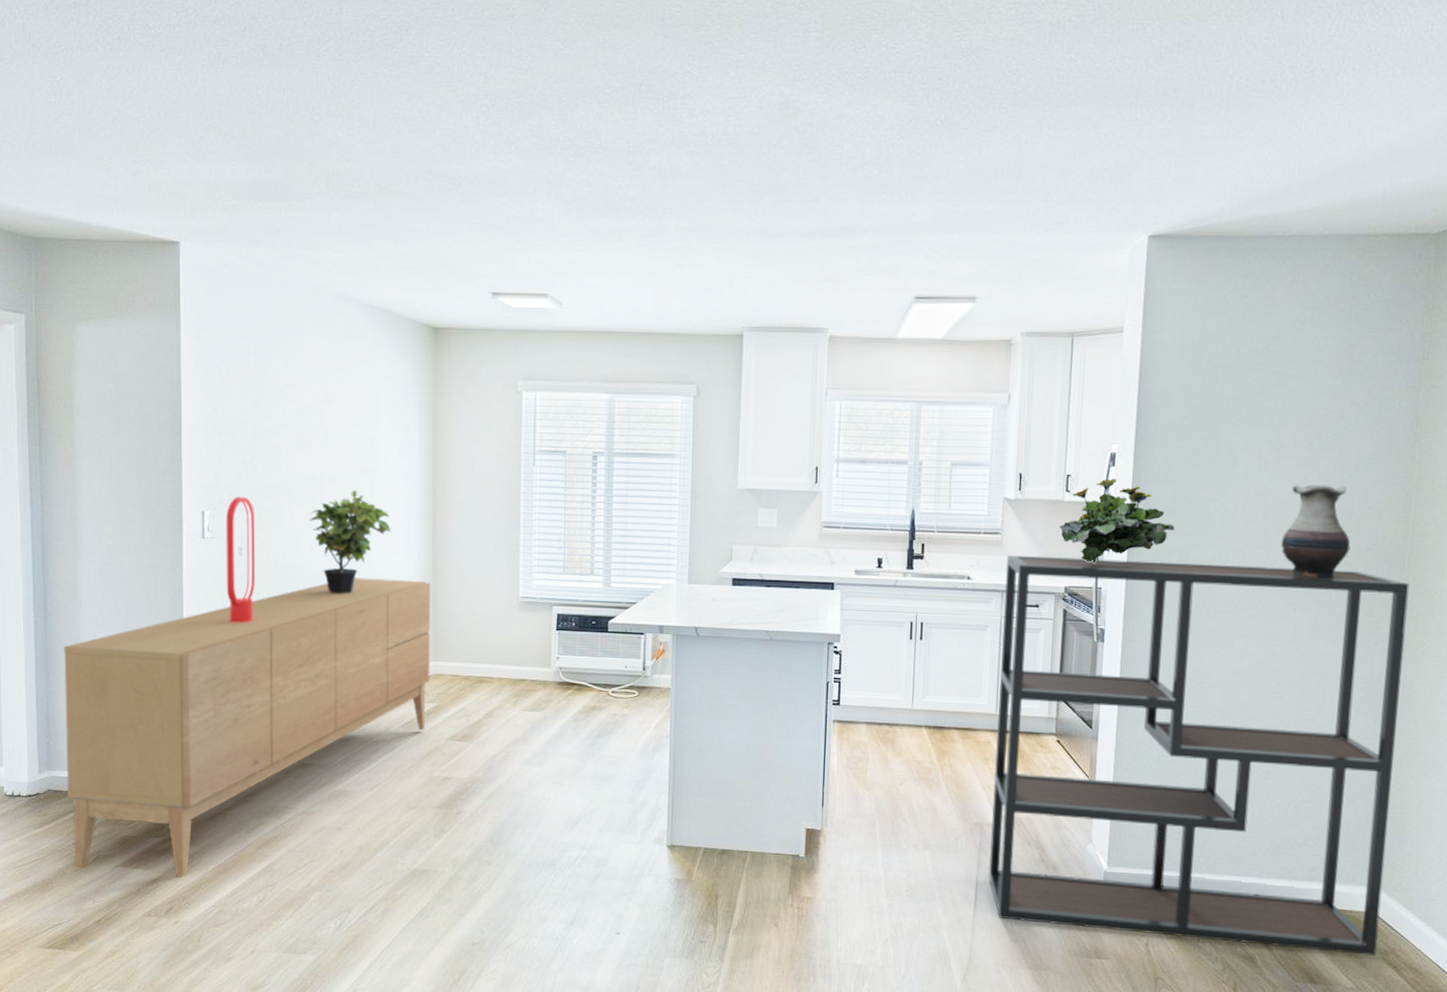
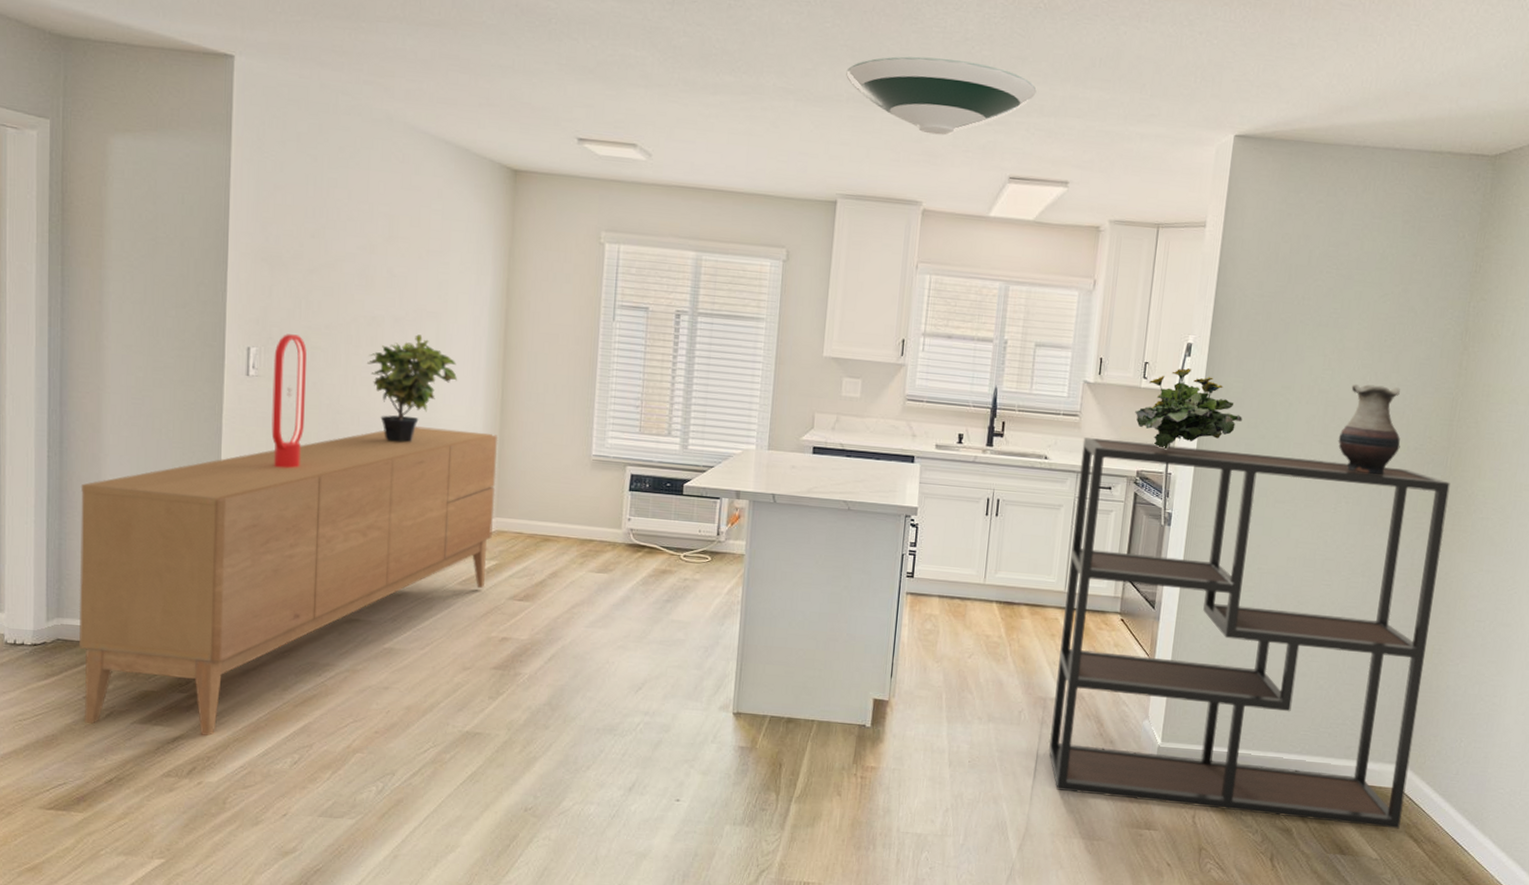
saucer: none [746,184,938,261] -> present [846,56,1037,136]

